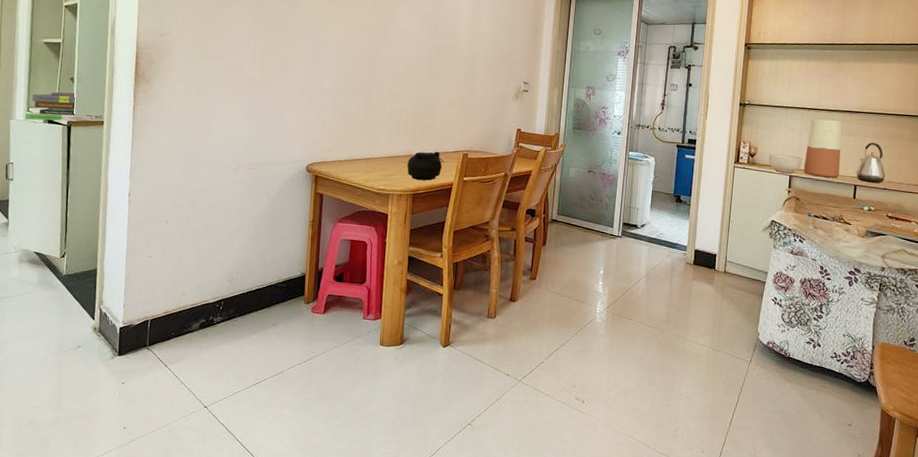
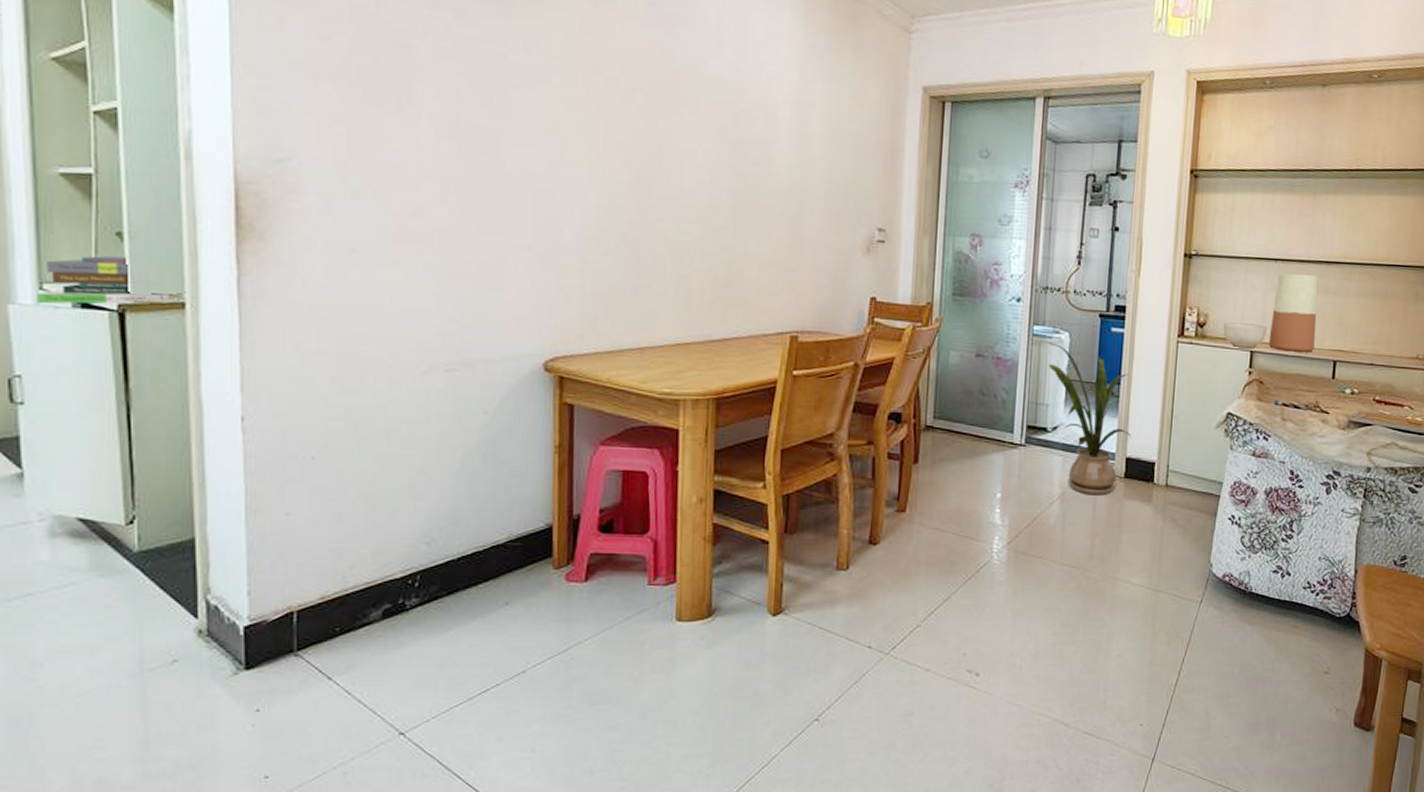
teapot: present [406,151,444,180] -> none [704,333,762,377]
house plant: none [639,165,699,277] -> present [1049,344,1131,496]
kettle: present [856,142,886,183] -> none [1335,302,1373,357]

